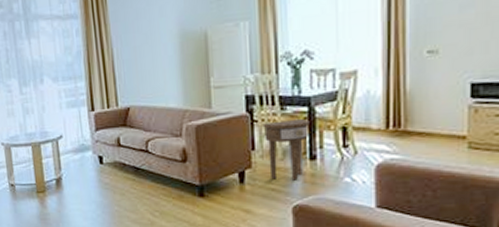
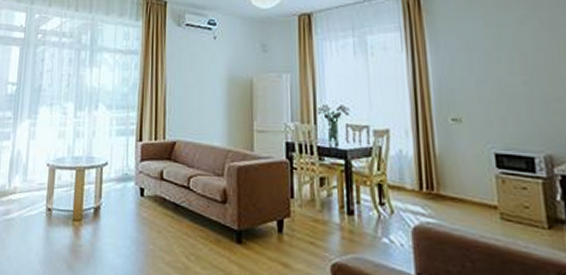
side table: present [262,118,310,181] -> none [301,170,347,236]

